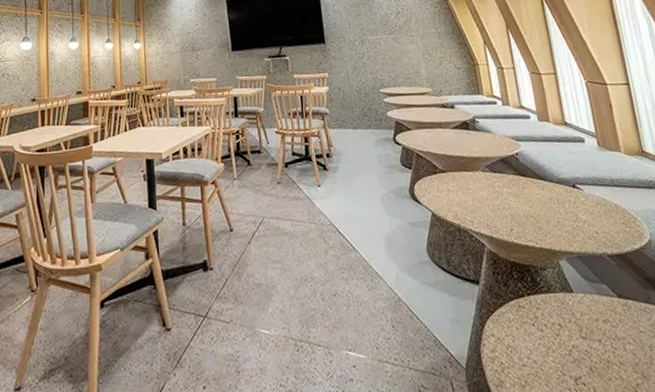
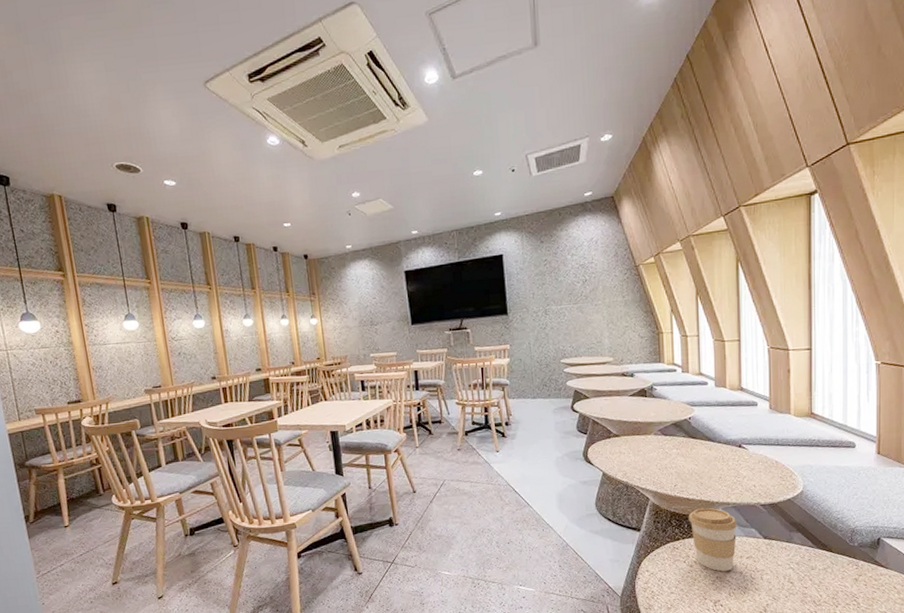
coffee cup: none [530,257,590,339] -> present [688,507,737,572]

